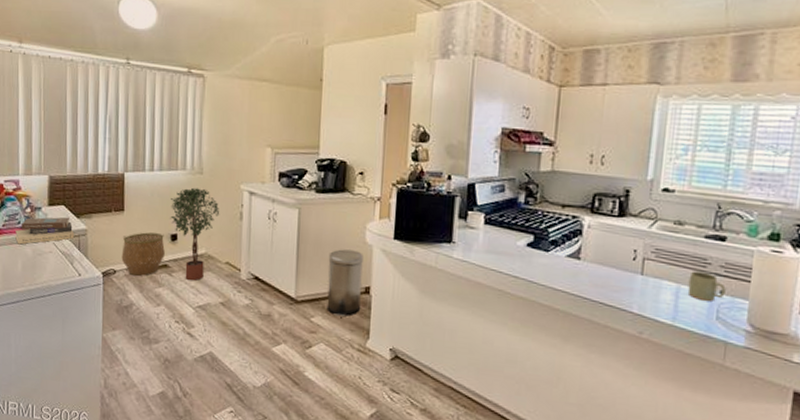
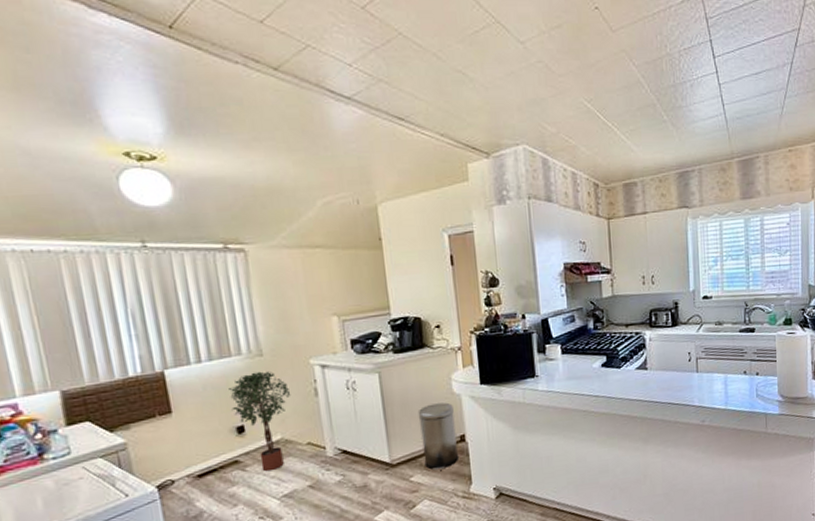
books: present [15,217,74,245] -> none [24,433,110,479]
basket: present [121,232,165,276] -> none [176,428,233,481]
mug: present [687,271,726,301] -> none [732,360,760,384]

